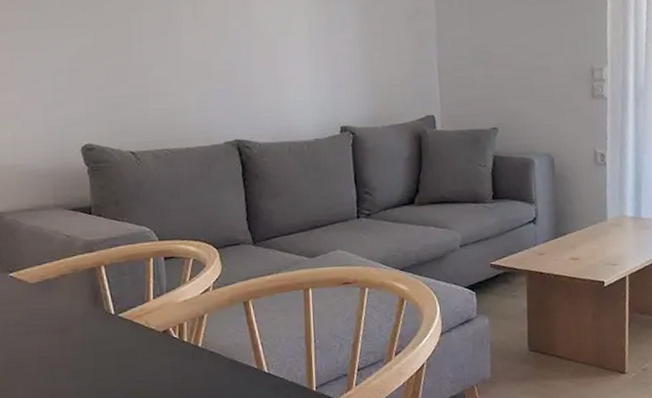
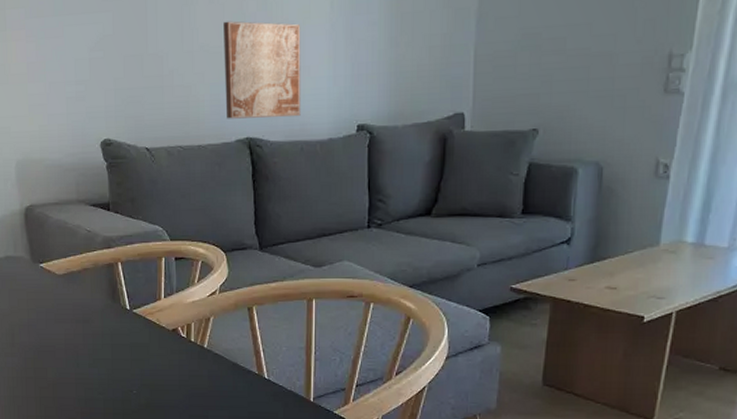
wall art: none [208,37,287,124] -> present [223,21,301,119]

